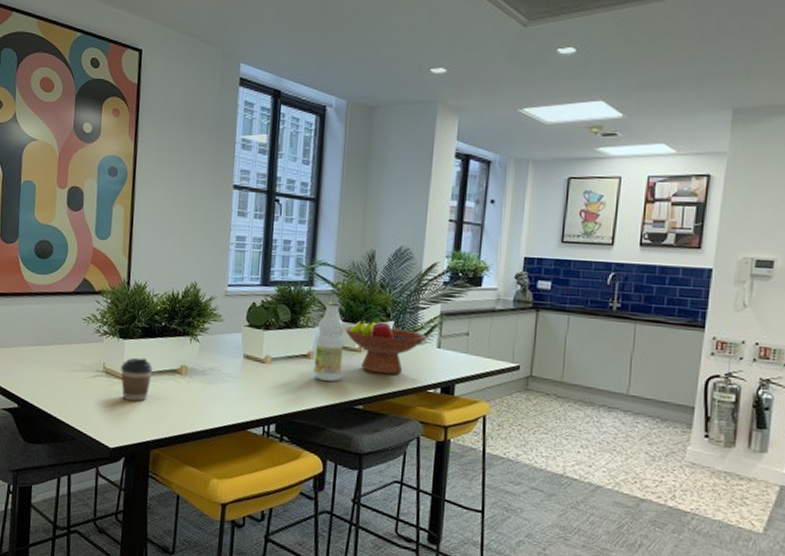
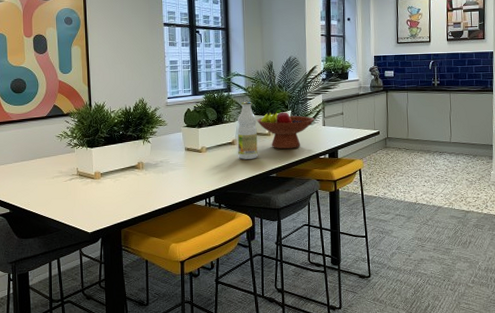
coffee cup: present [120,357,152,401] -> none [91,160,116,194]

